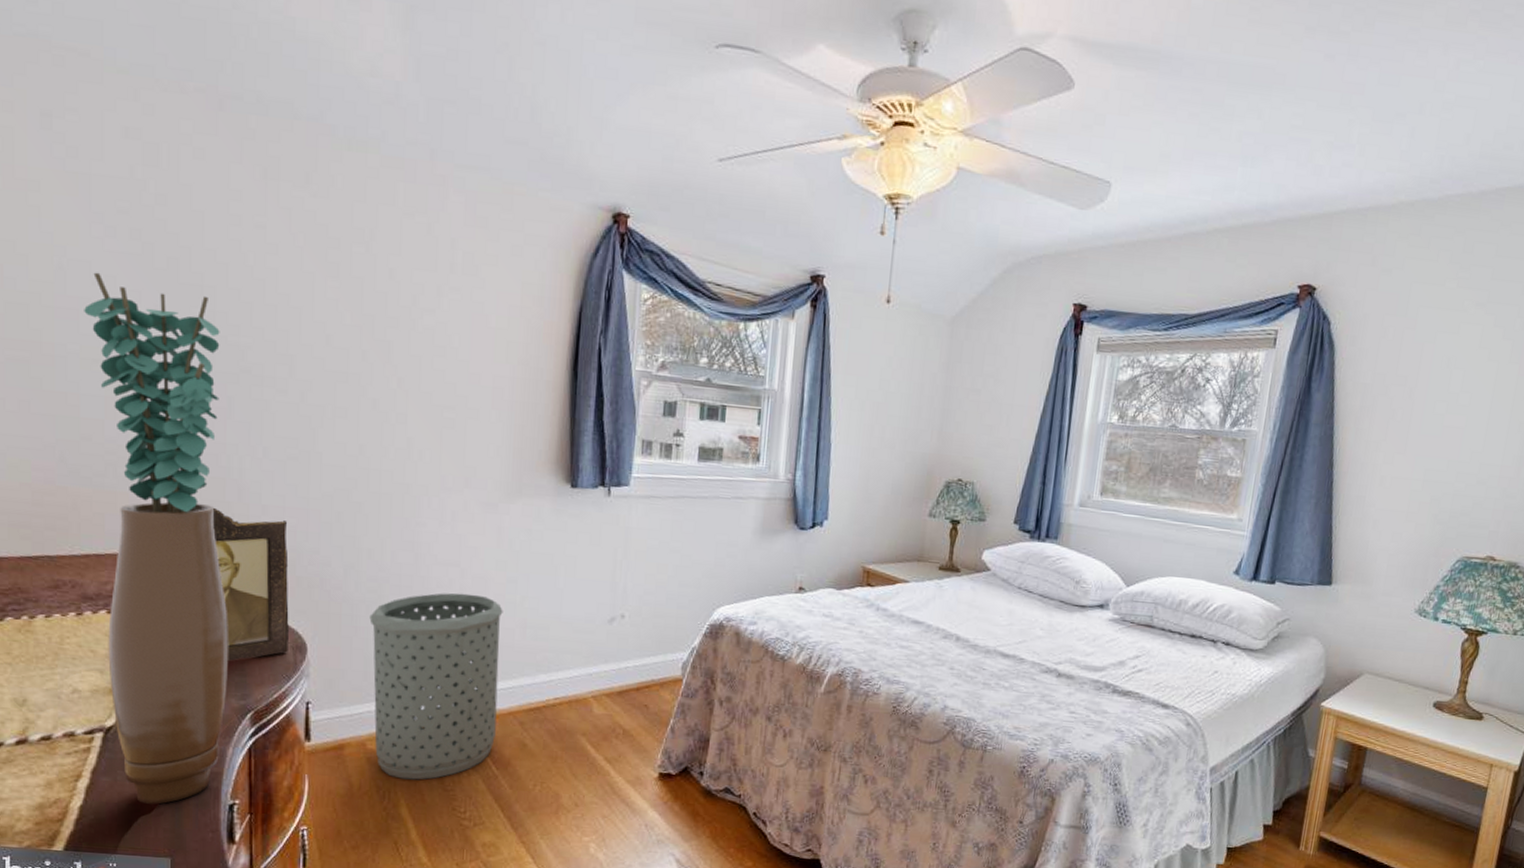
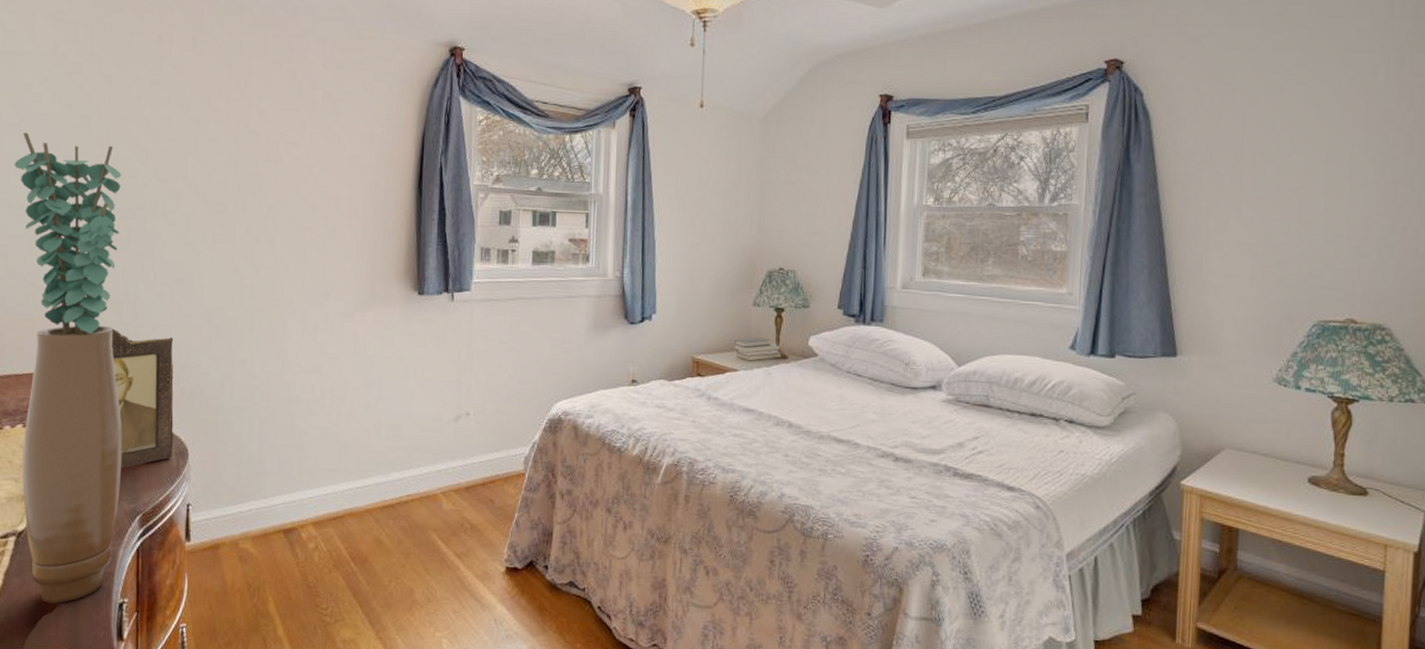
laundry basket: present [369,593,503,780] -> none [242,397,360,578]
books: none [906,549,954,573] -> present [734,337,782,361]

